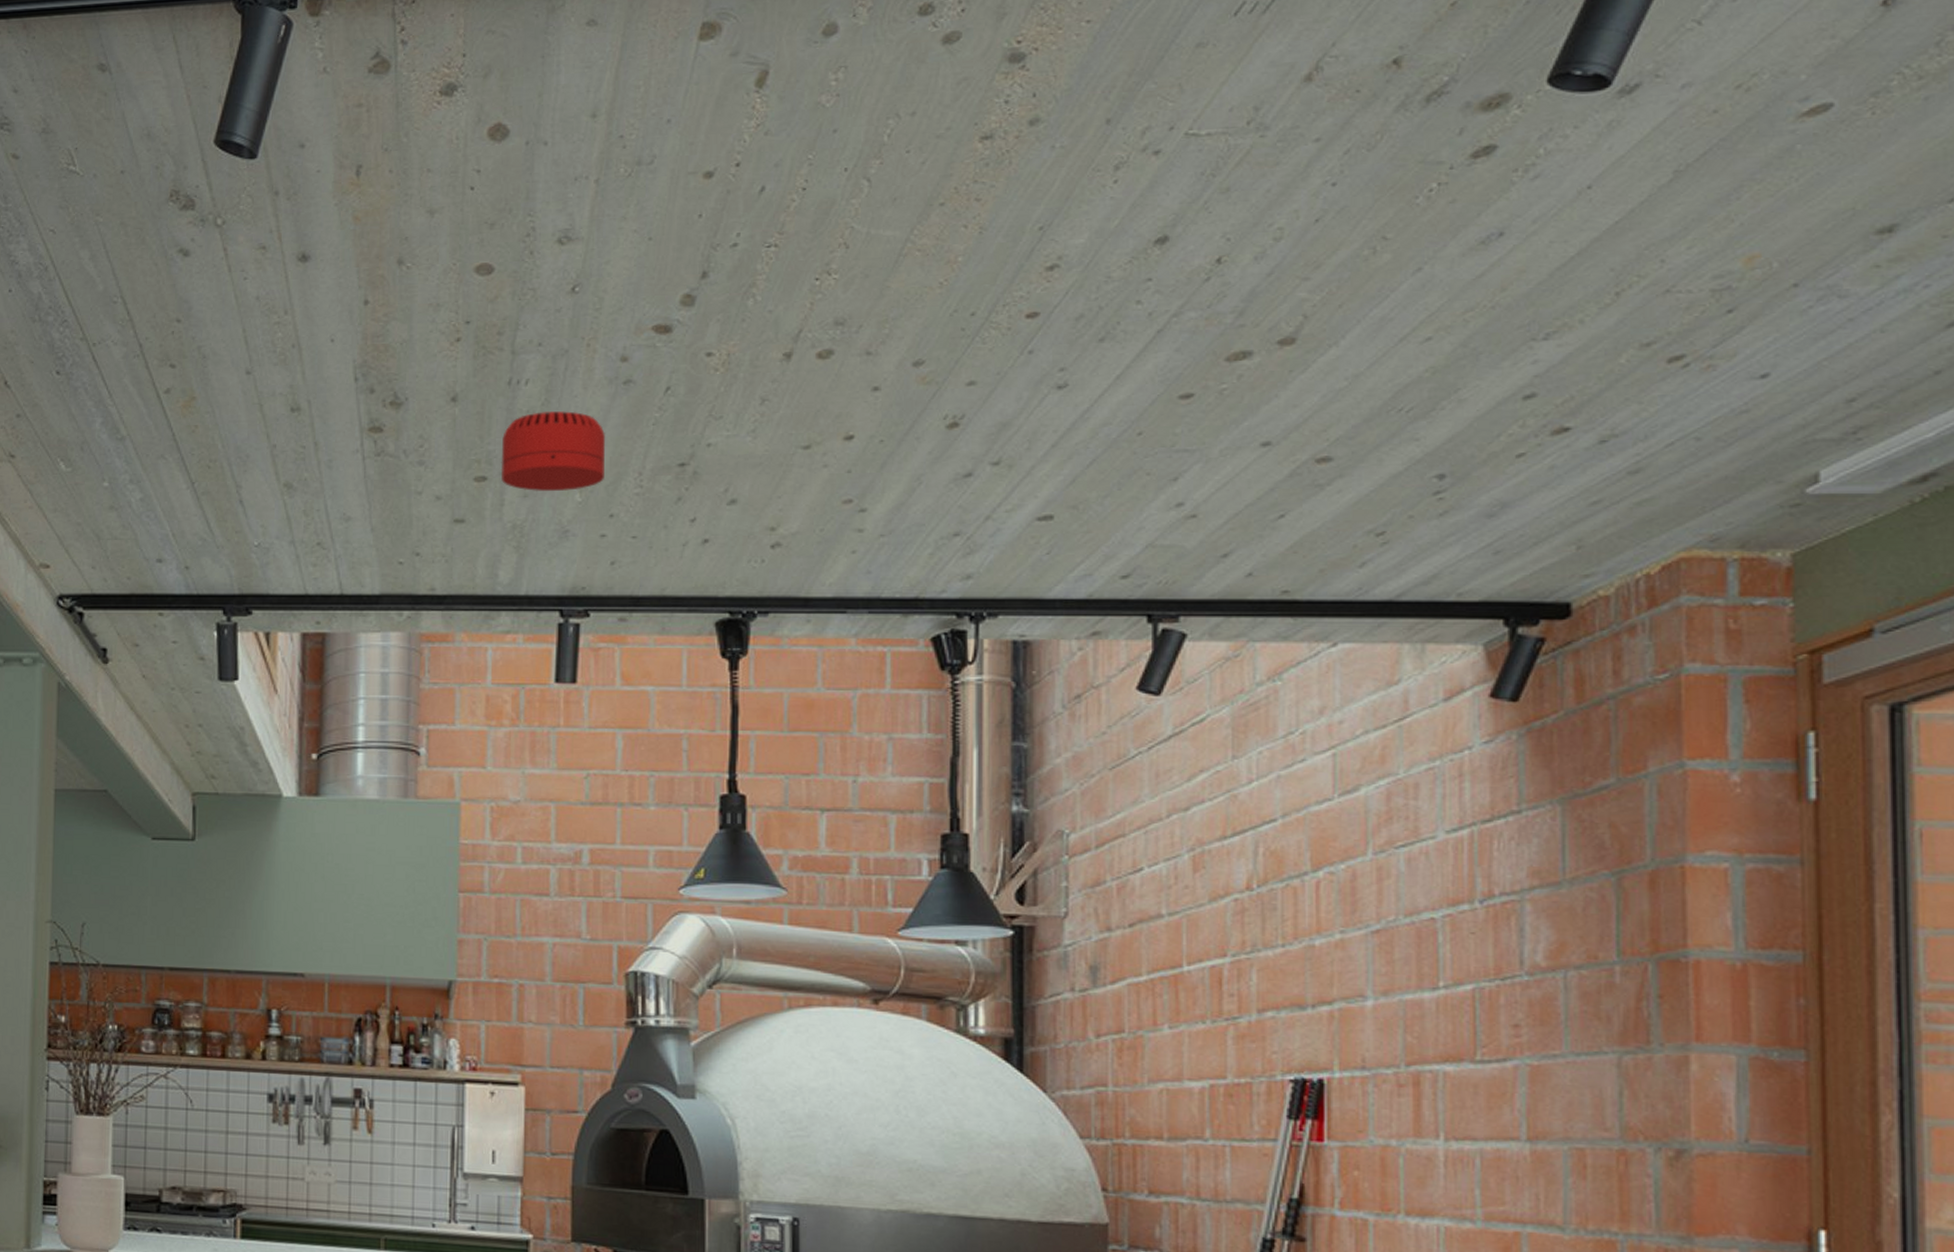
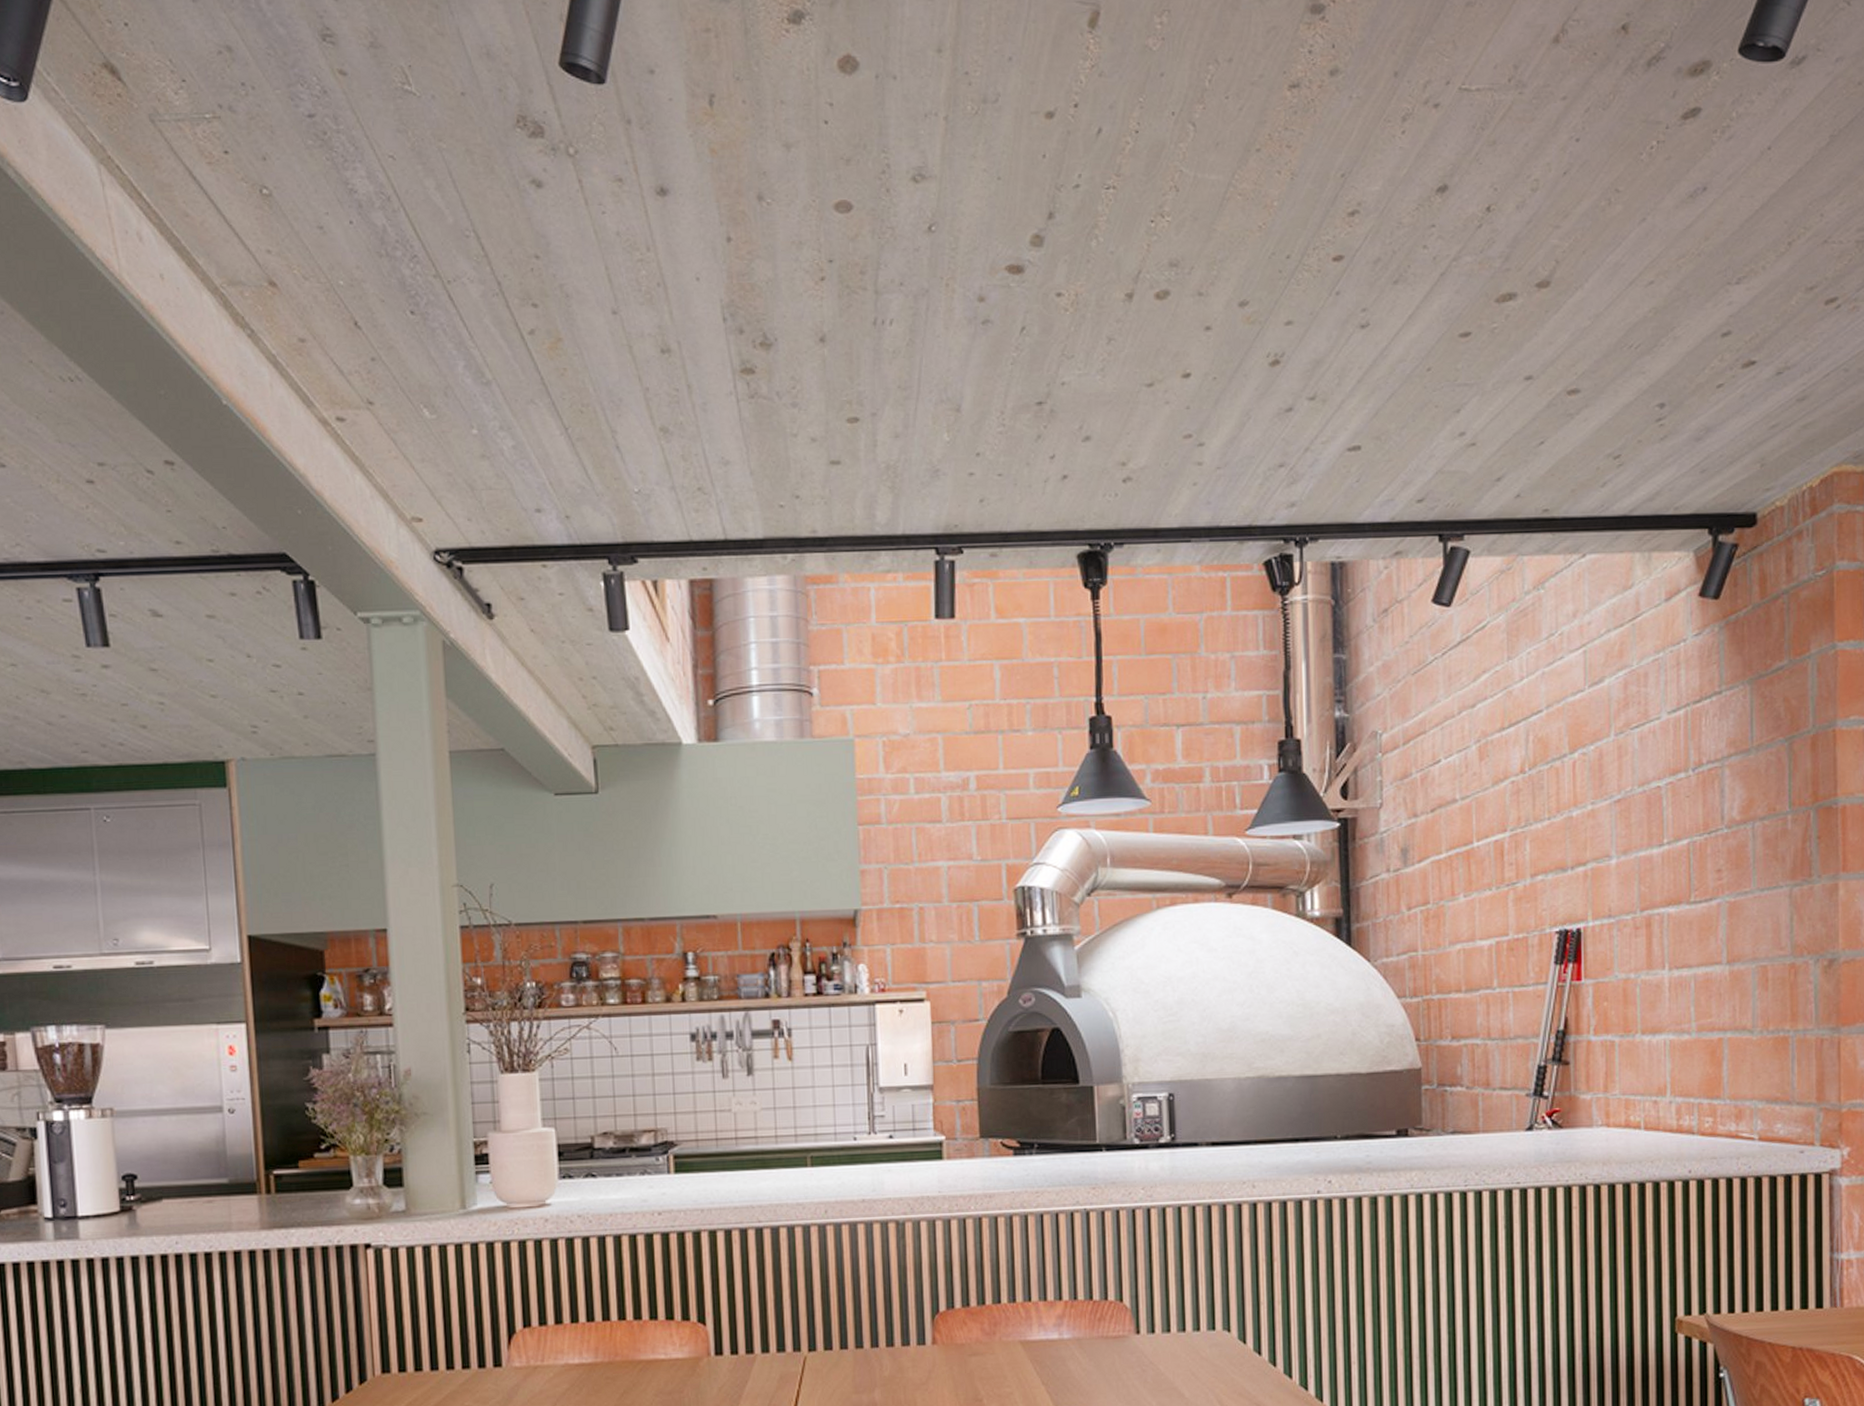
smoke detector: present [500,411,605,491] -> none [871,351,969,431]

